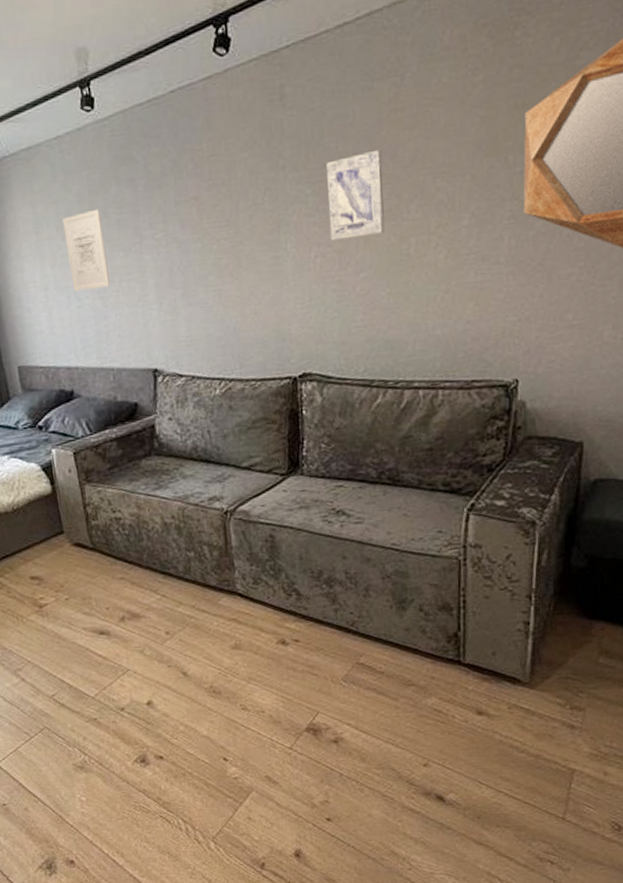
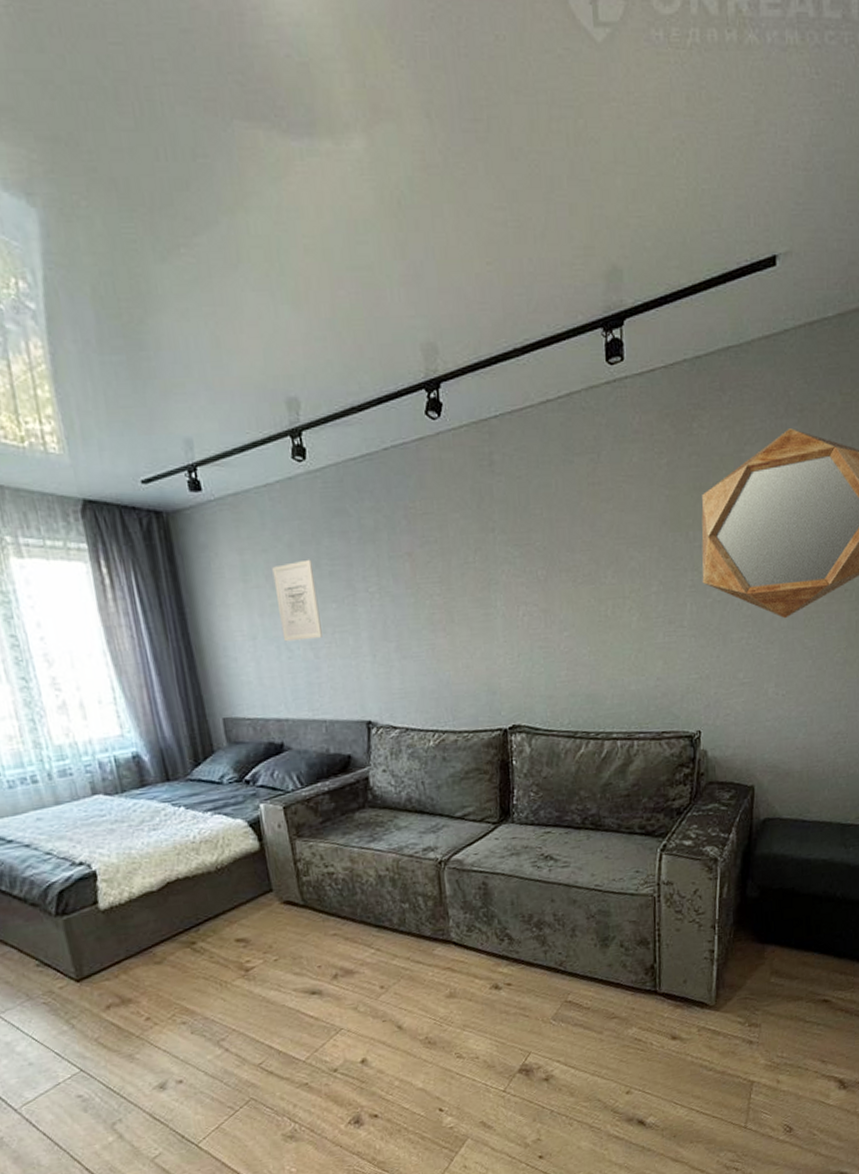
wall art: present [326,149,385,241] -> none [532,518,585,601]

